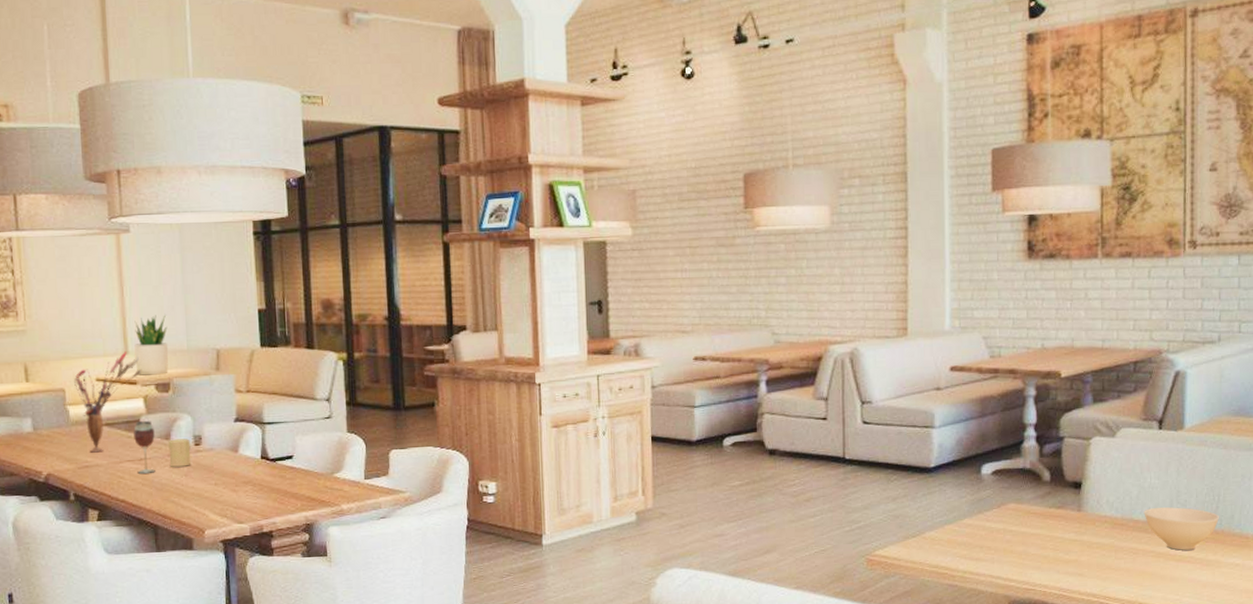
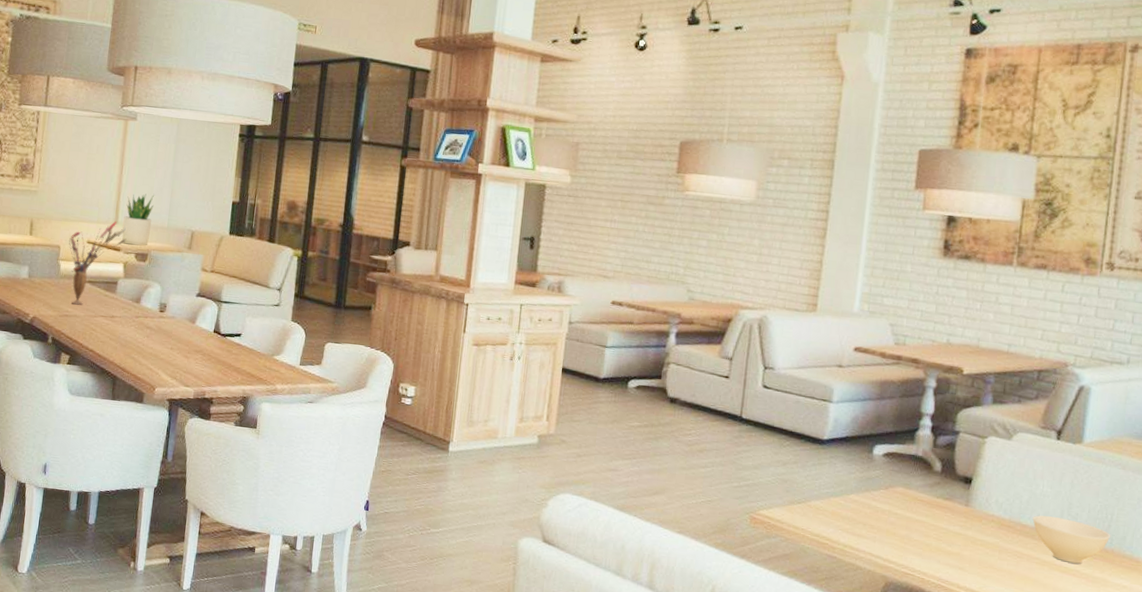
wineglass: present [133,421,155,474] -> none [107,283,128,330]
candle: present [168,438,191,467] -> none [135,303,157,329]

